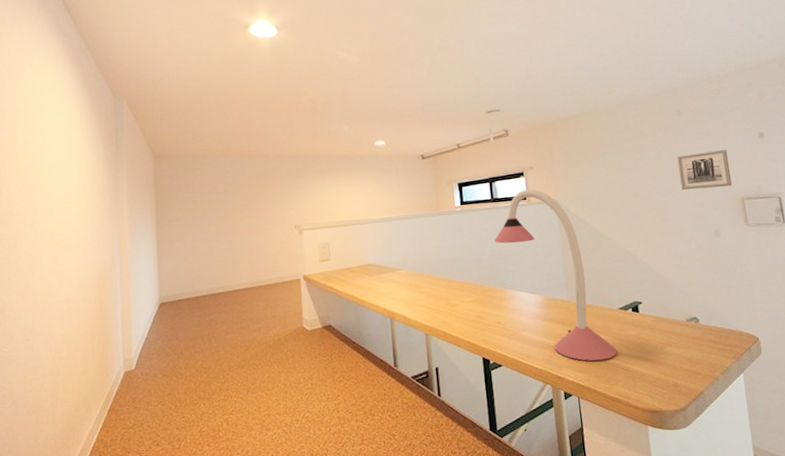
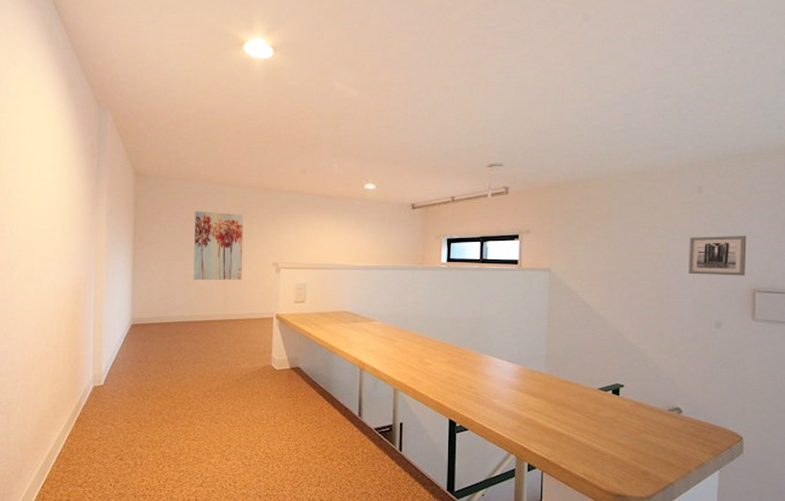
wall art: none [215,182,267,251] -> present [193,211,243,280]
desk lamp: present [495,189,618,361] -> none [478,254,590,438]

